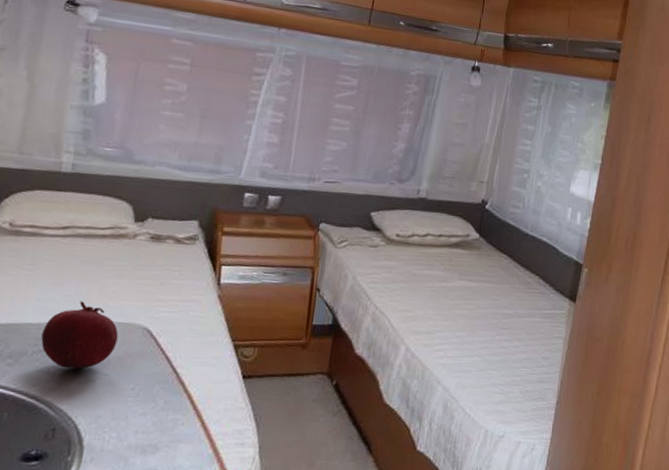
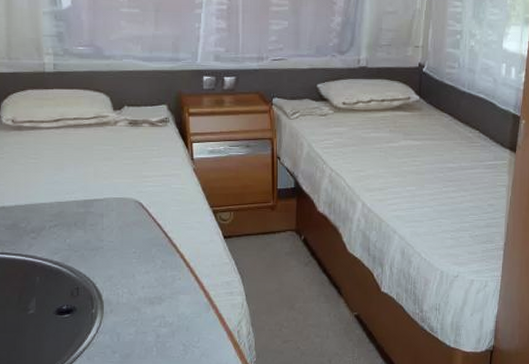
fruit: present [41,301,119,369] -> none [54,182,116,238]

